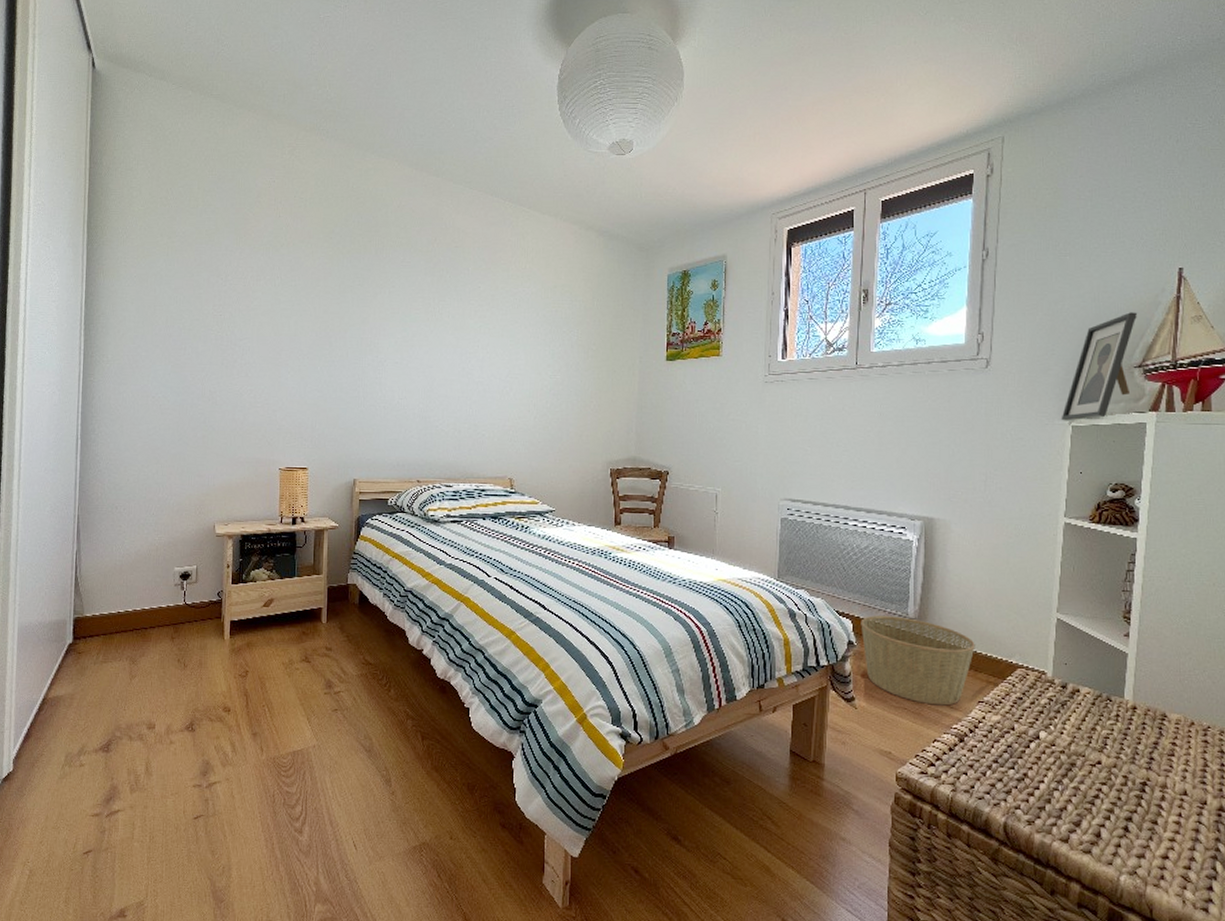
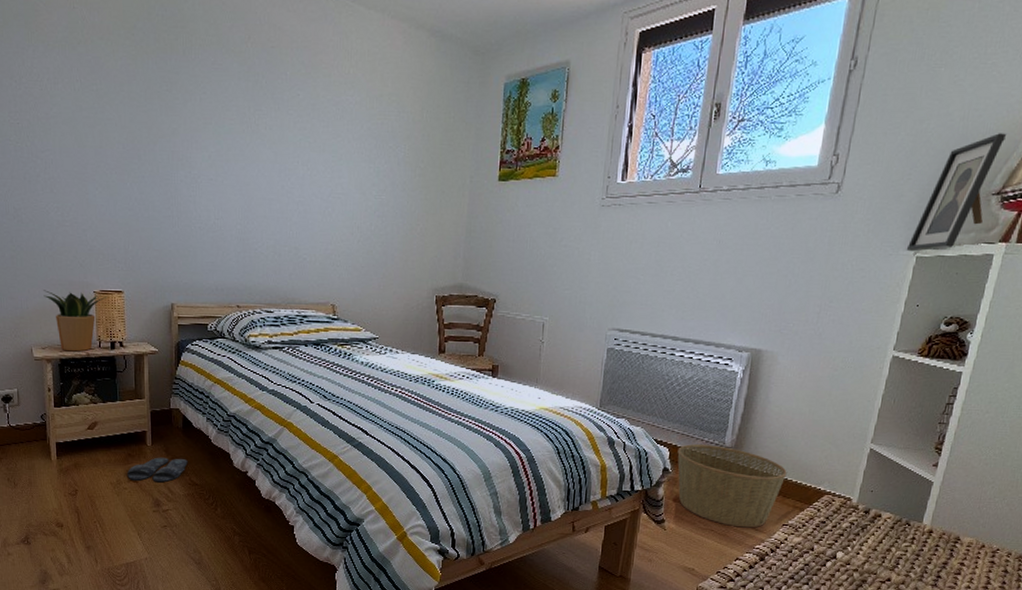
potted plant: none [230,467,292,528] -> present [43,290,108,352]
slippers: none [300,635,363,662] -> present [127,457,188,483]

